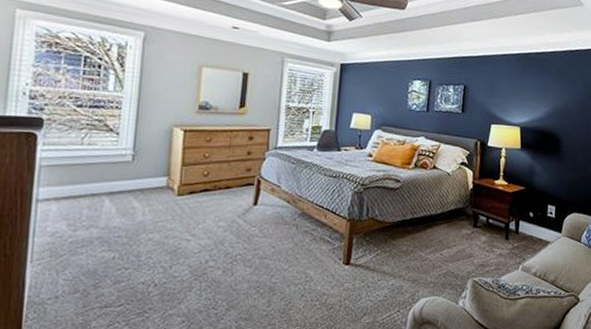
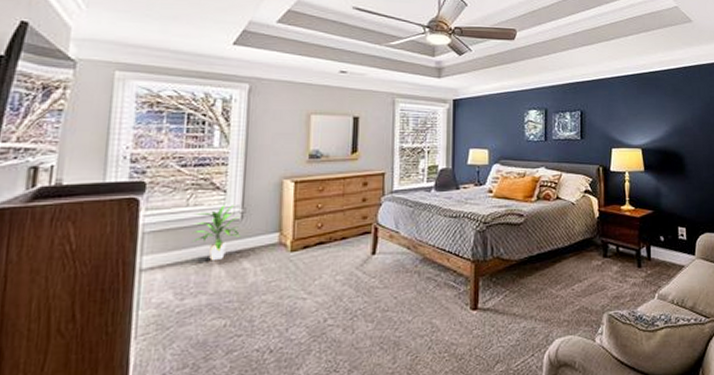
indoor plant: none [86,146,132,198] -> present [192,205,242,261]

